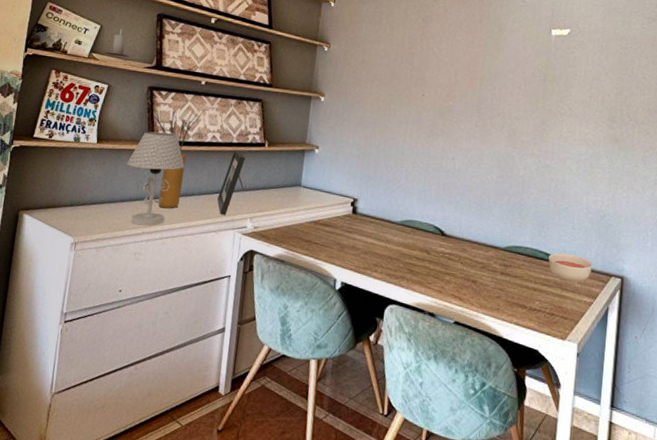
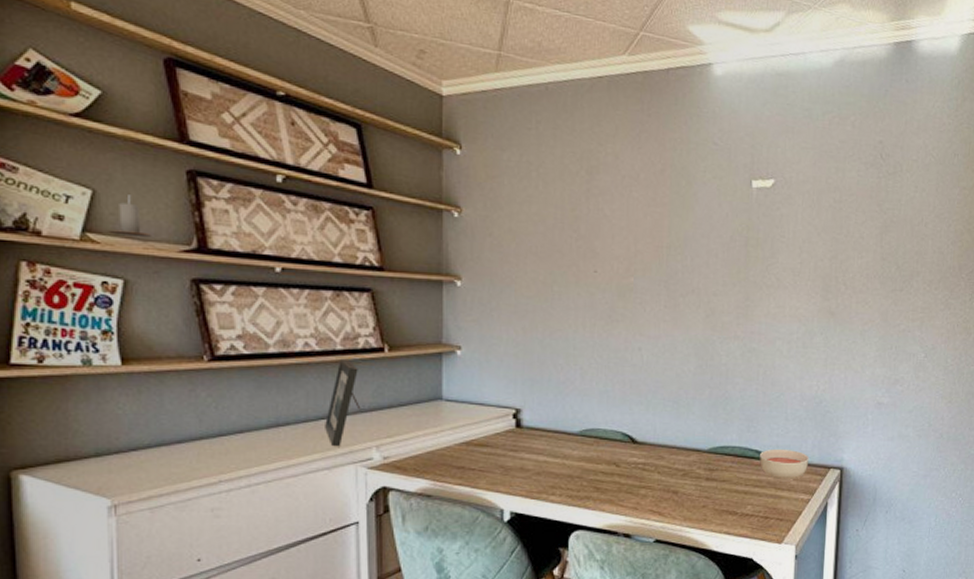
table lamp: present [126,131,185,226] -> none [176,342,268,472]
vase: present [154,109,206,209] -> none [207,307,288,446]

